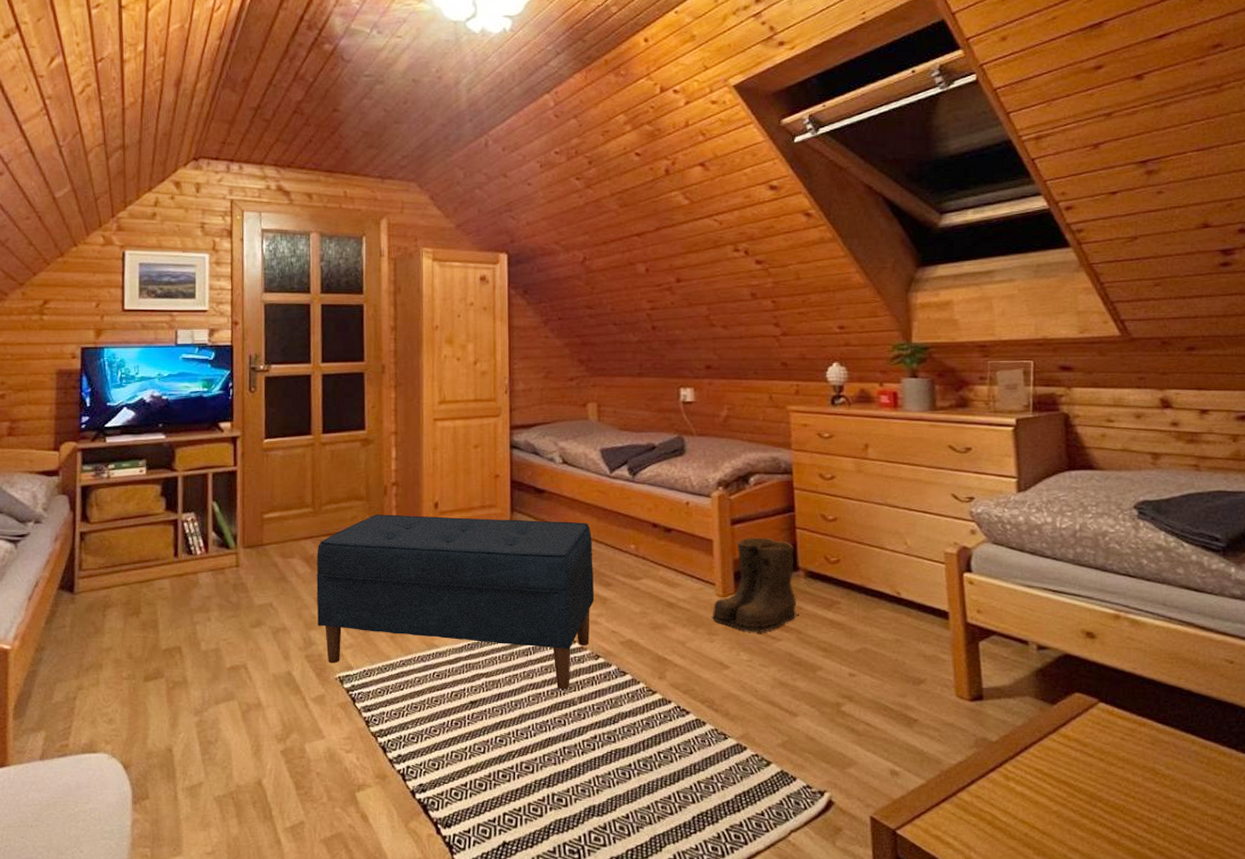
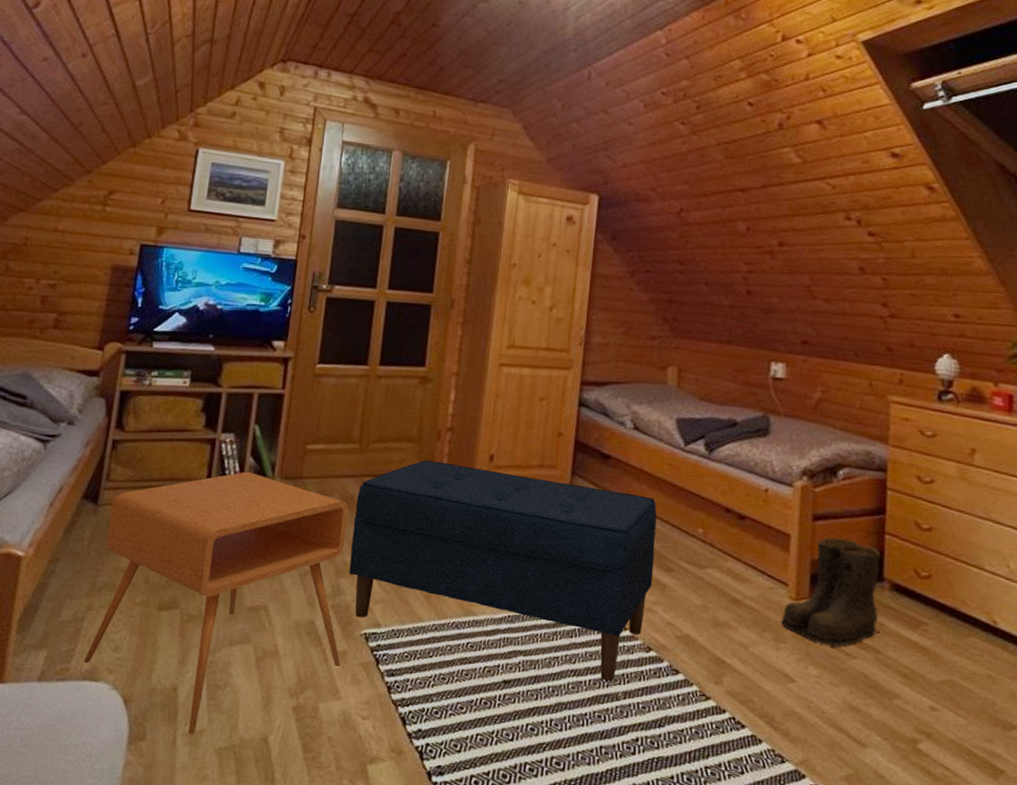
side table: none [81,545,320,789] -> present [84,471,349,735]

